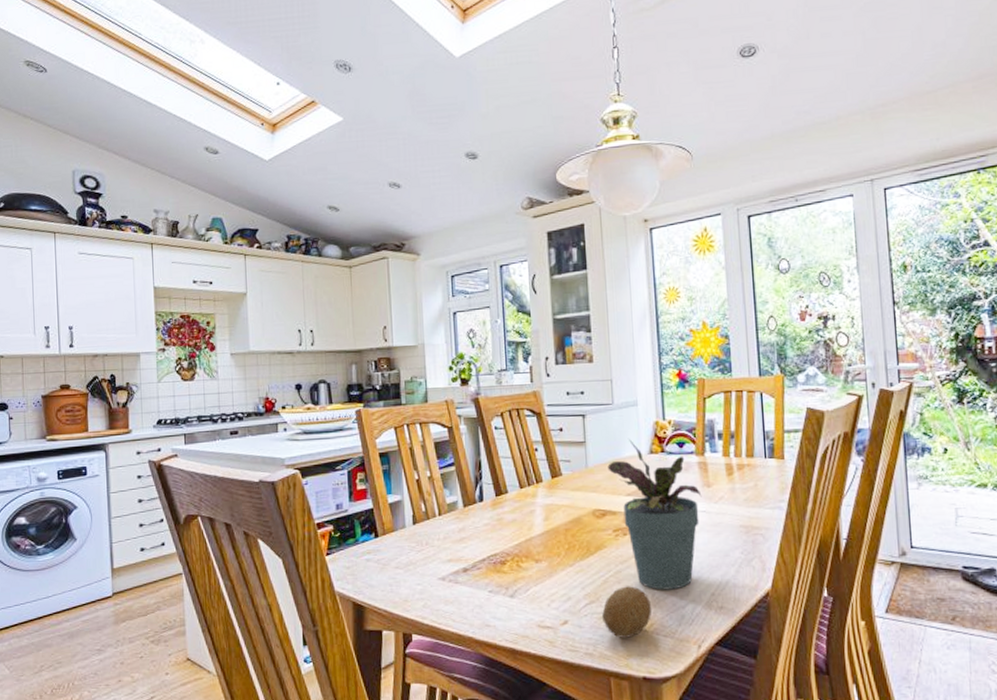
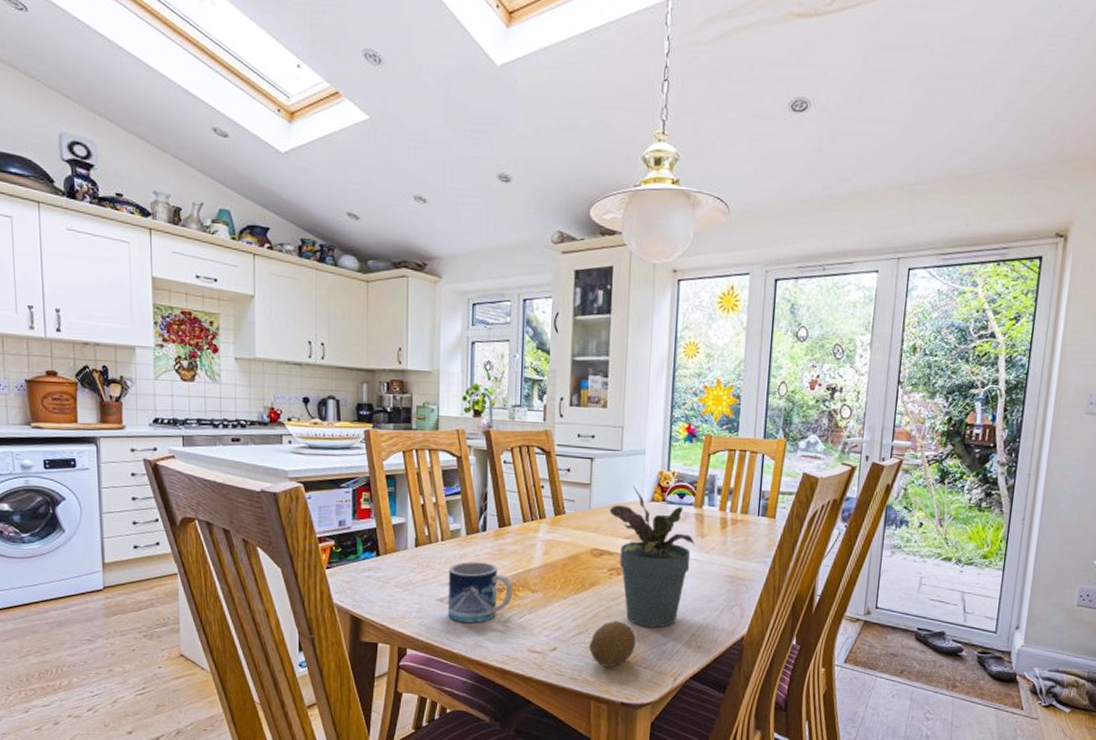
mug: none [448,534,517,601] -> present [447,561,513,623]

